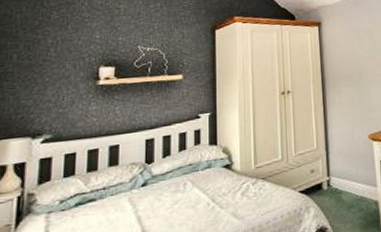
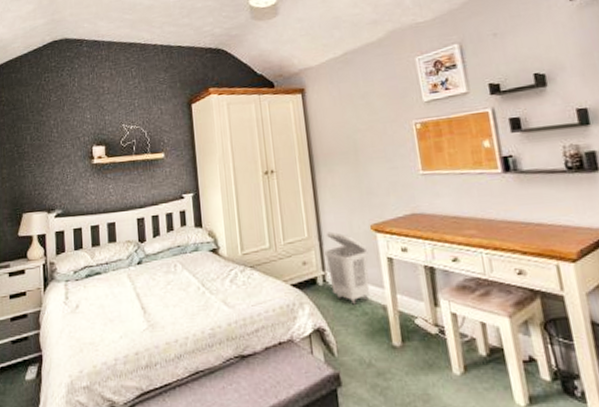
laundry basket: none [330,142,366,204] -> present [325,231,370,305]

